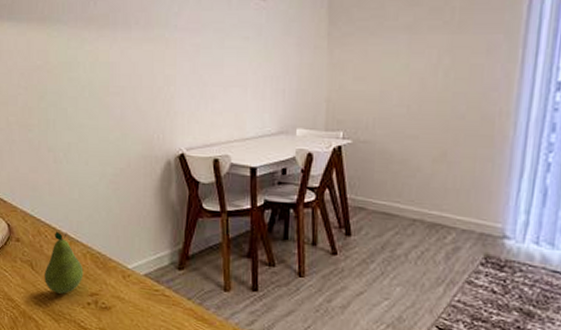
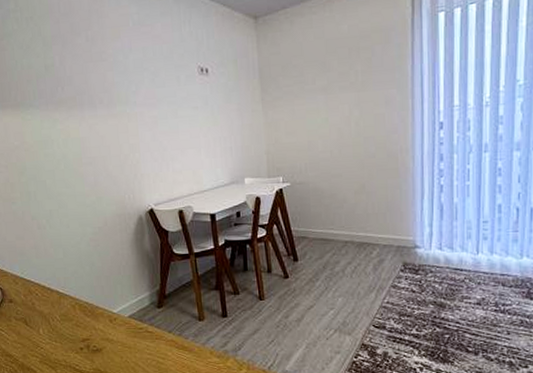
fruit: present [44,231,84,294] -> none [38,288,74,344]

